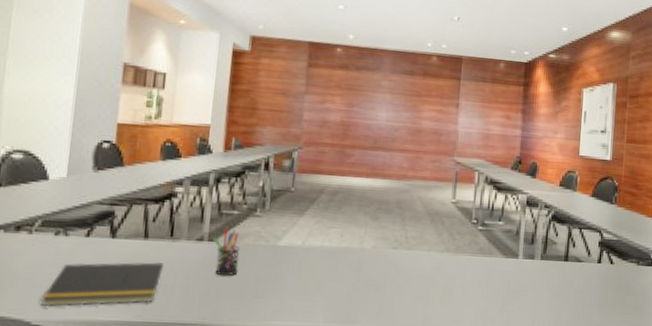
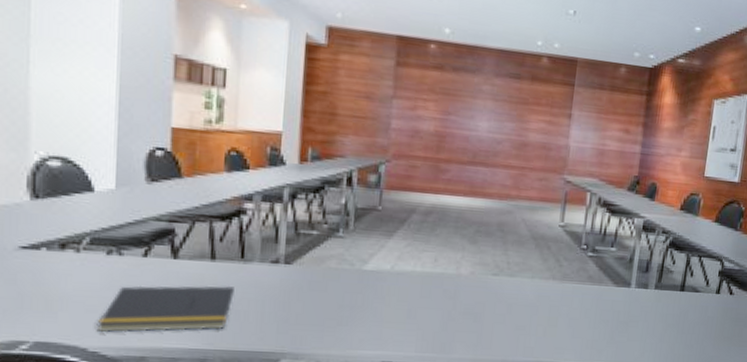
pen holder: present [213,227,240,276] -> none [290,248,321,302]

